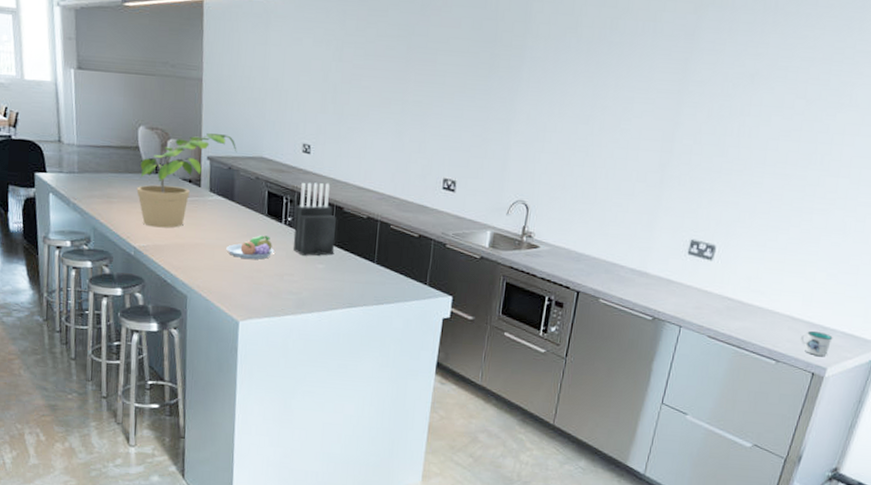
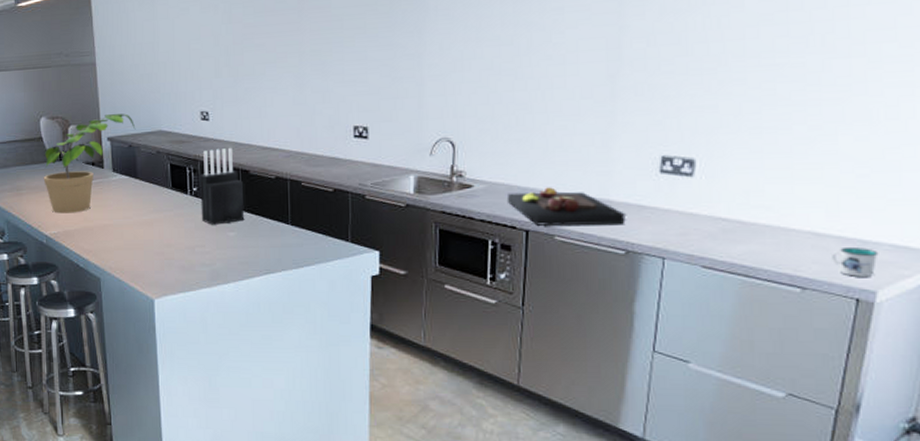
fruit bowl: present [226,235,275,260] -> none [134,209,183,234]
cutting board: none [565,255,657,295] -> present [506,187,626,226]

